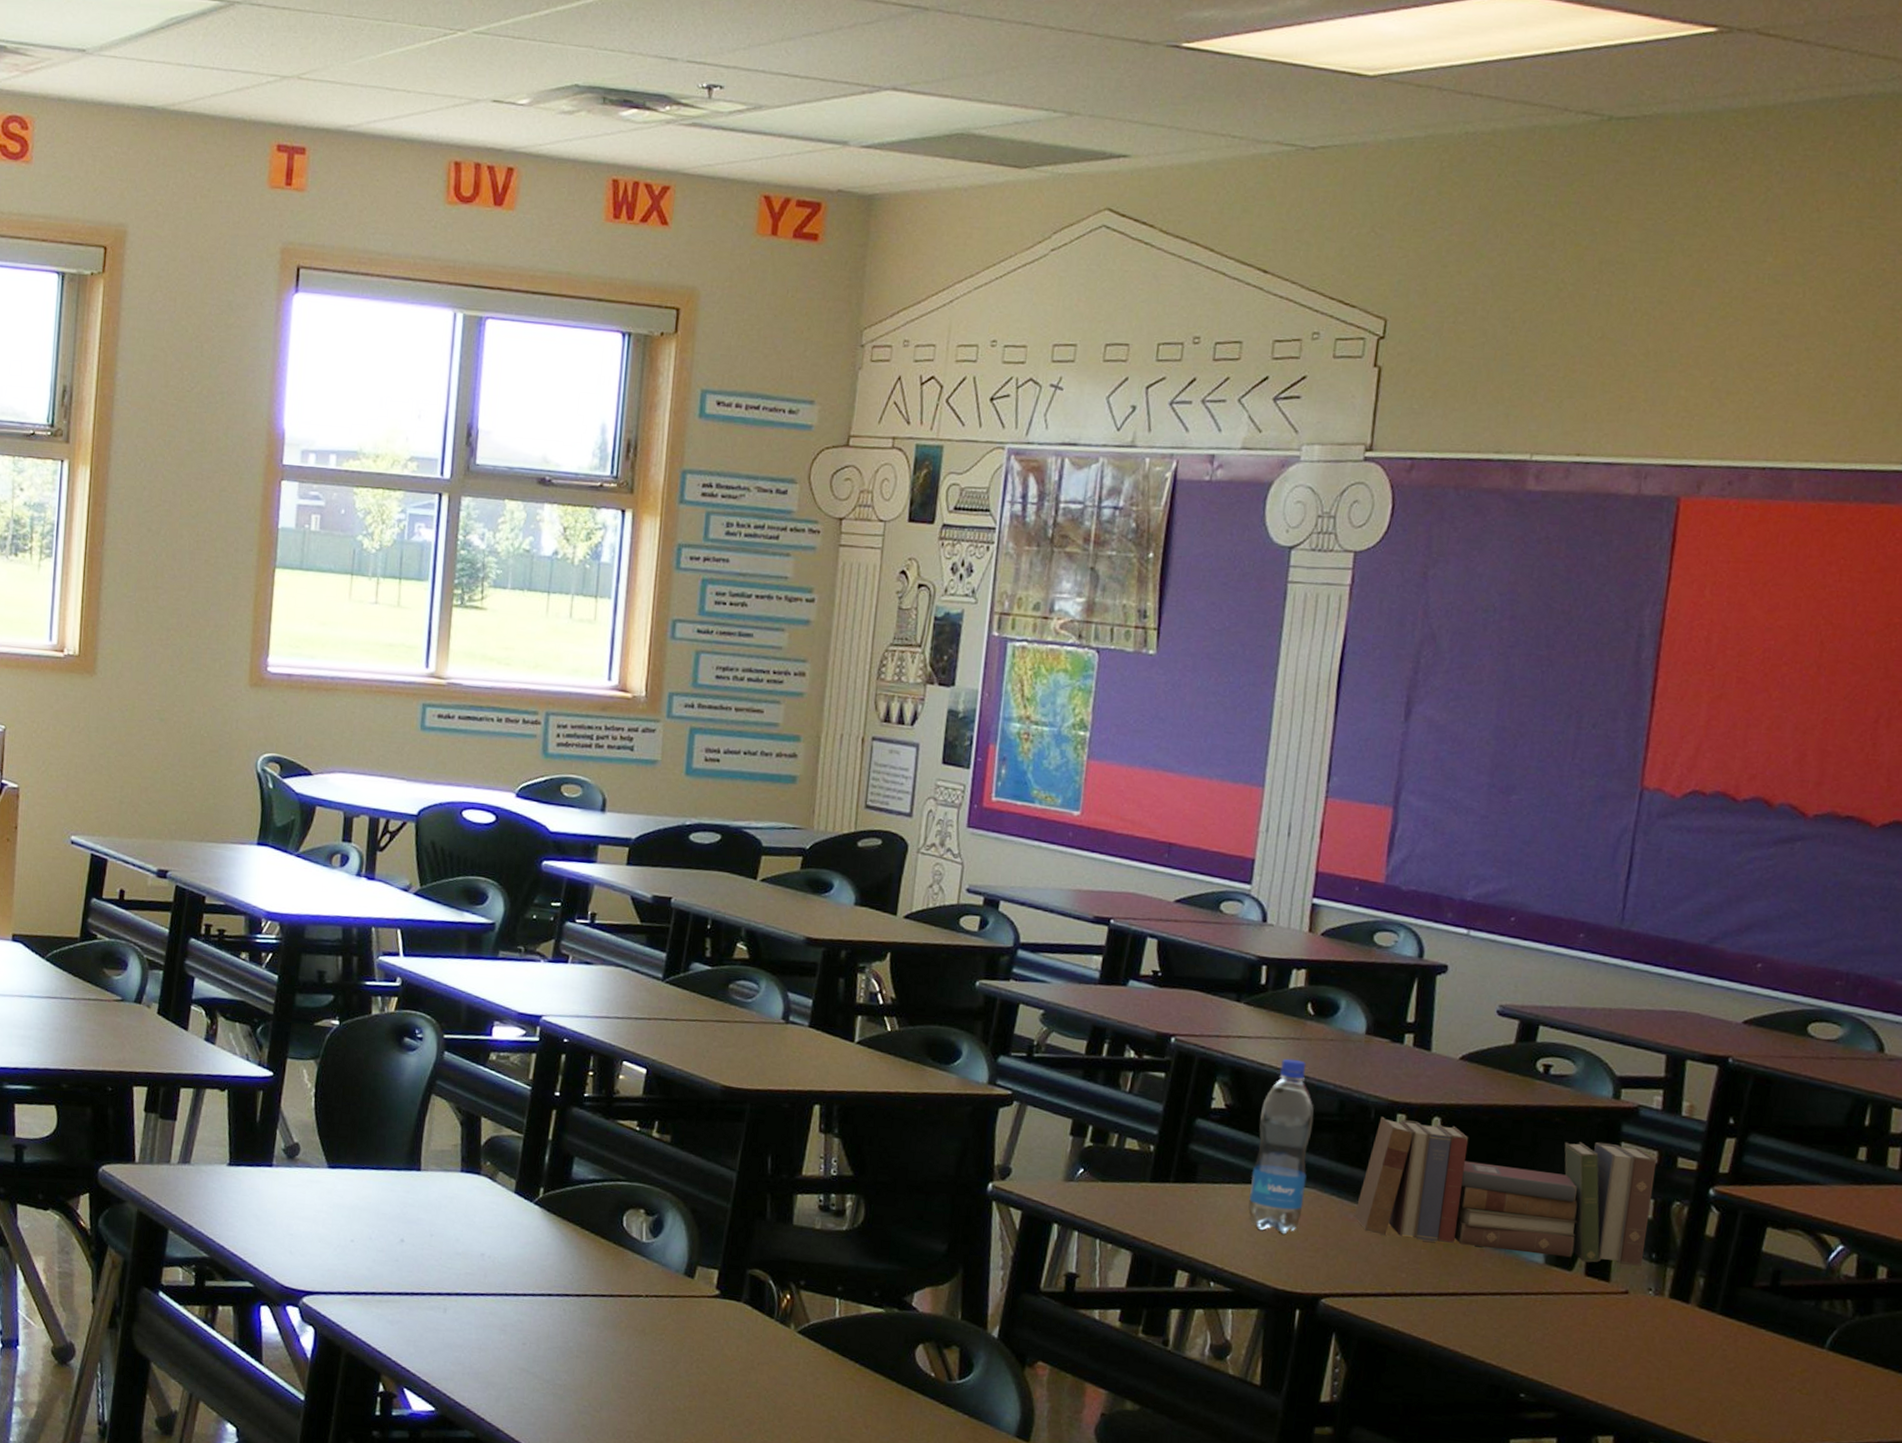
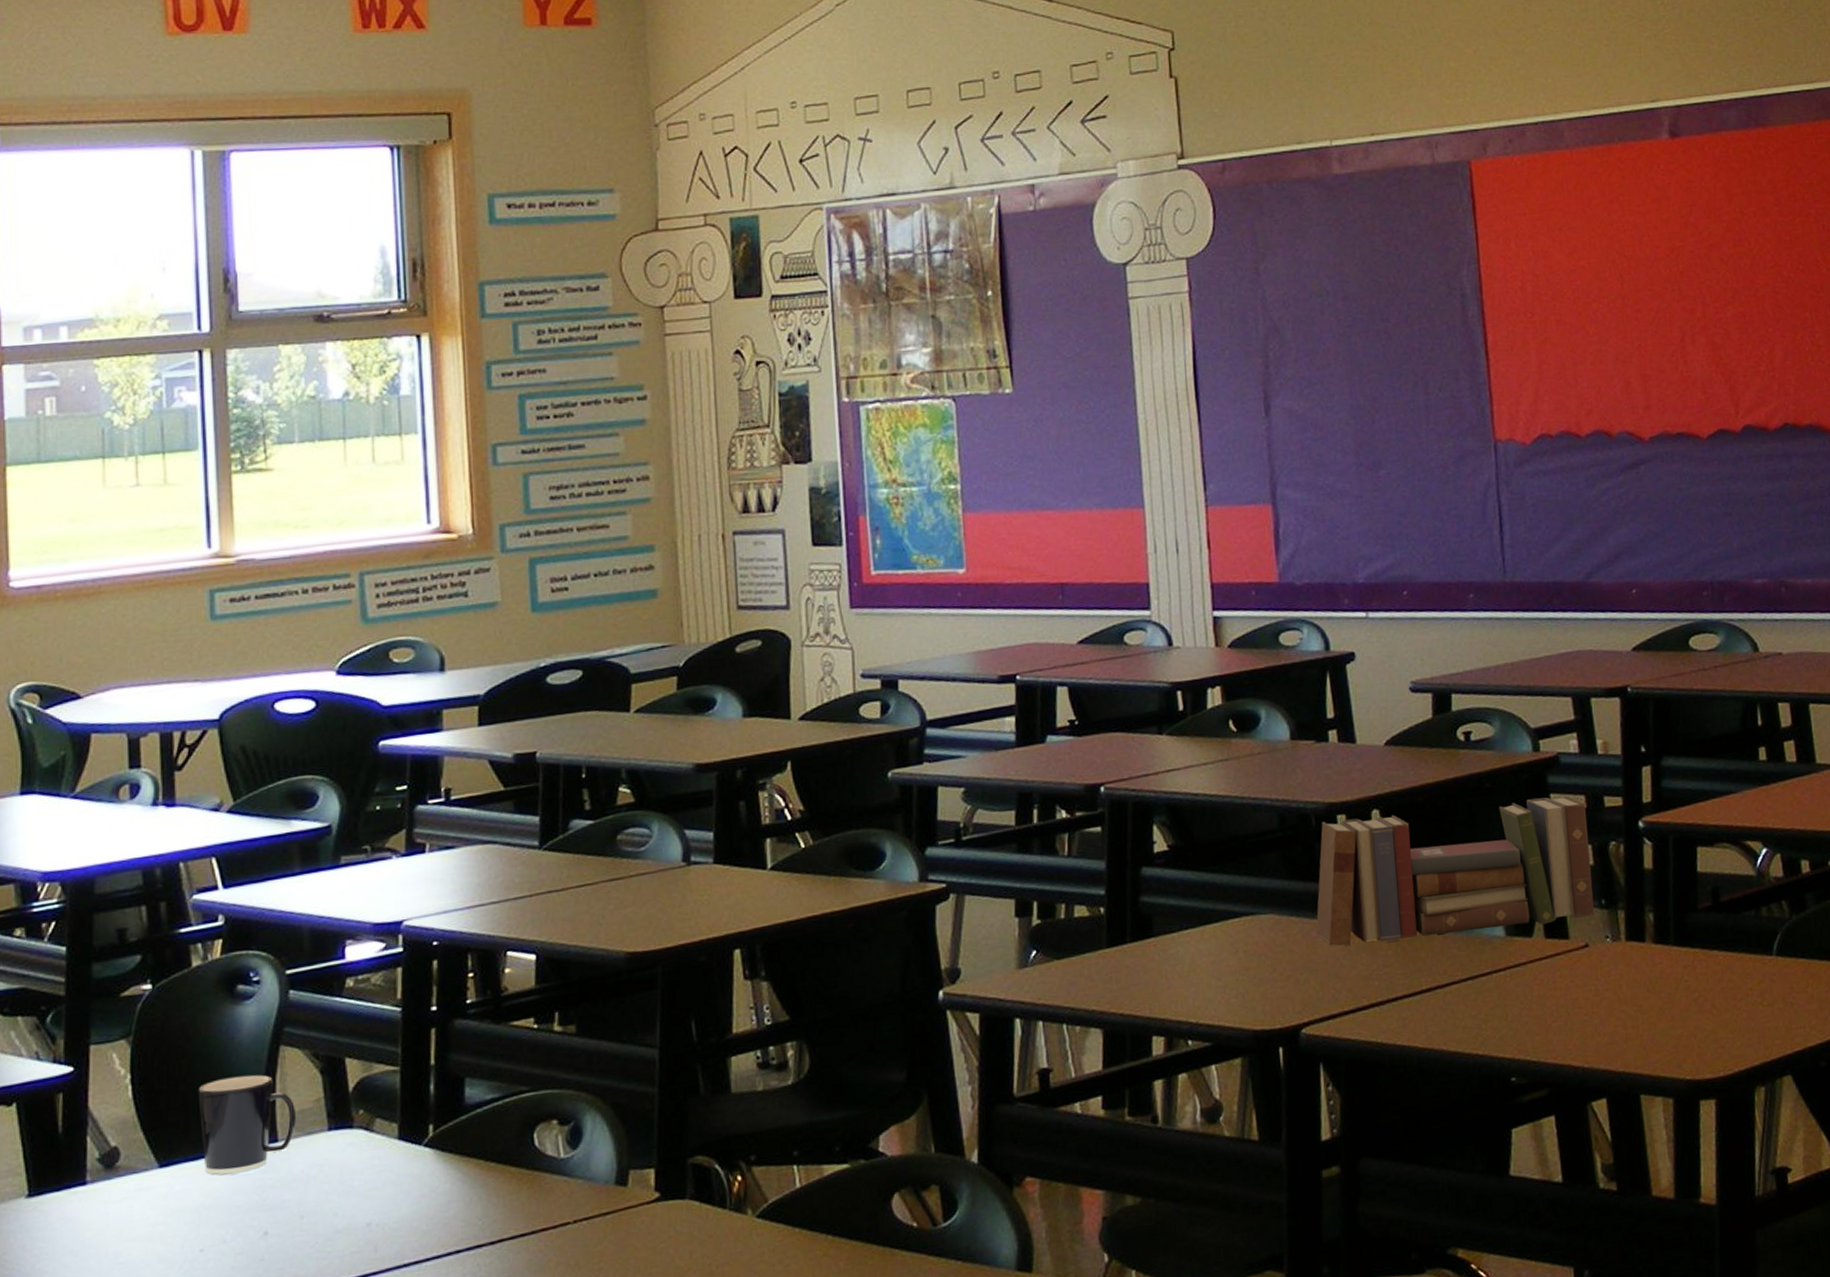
mug: none [362,1109,437,1189] -> present [199,1074,296,1176]
bottle: present [1248,1058,1314,1234] -> none [1204,781,1265,972]

